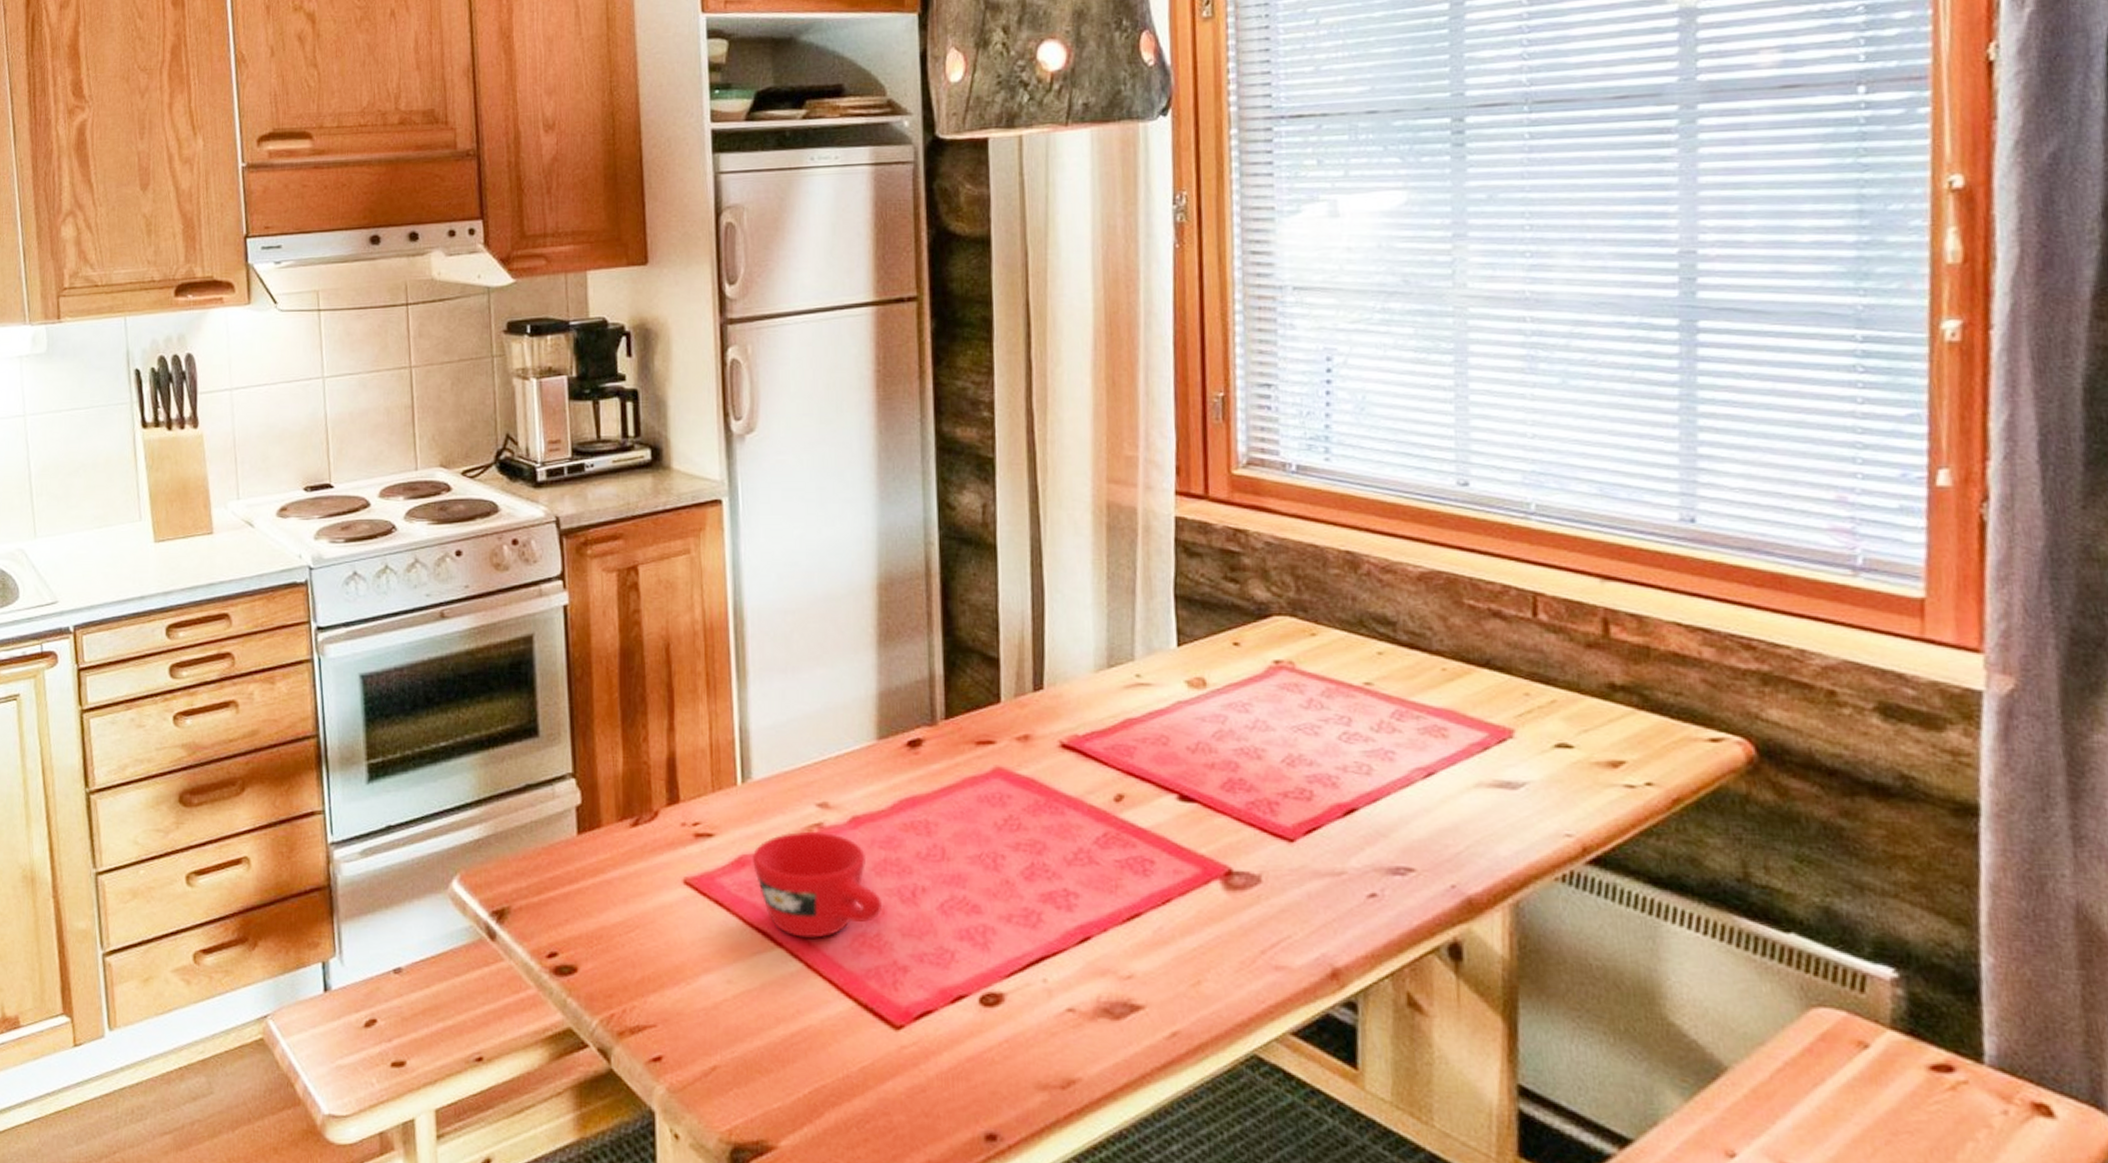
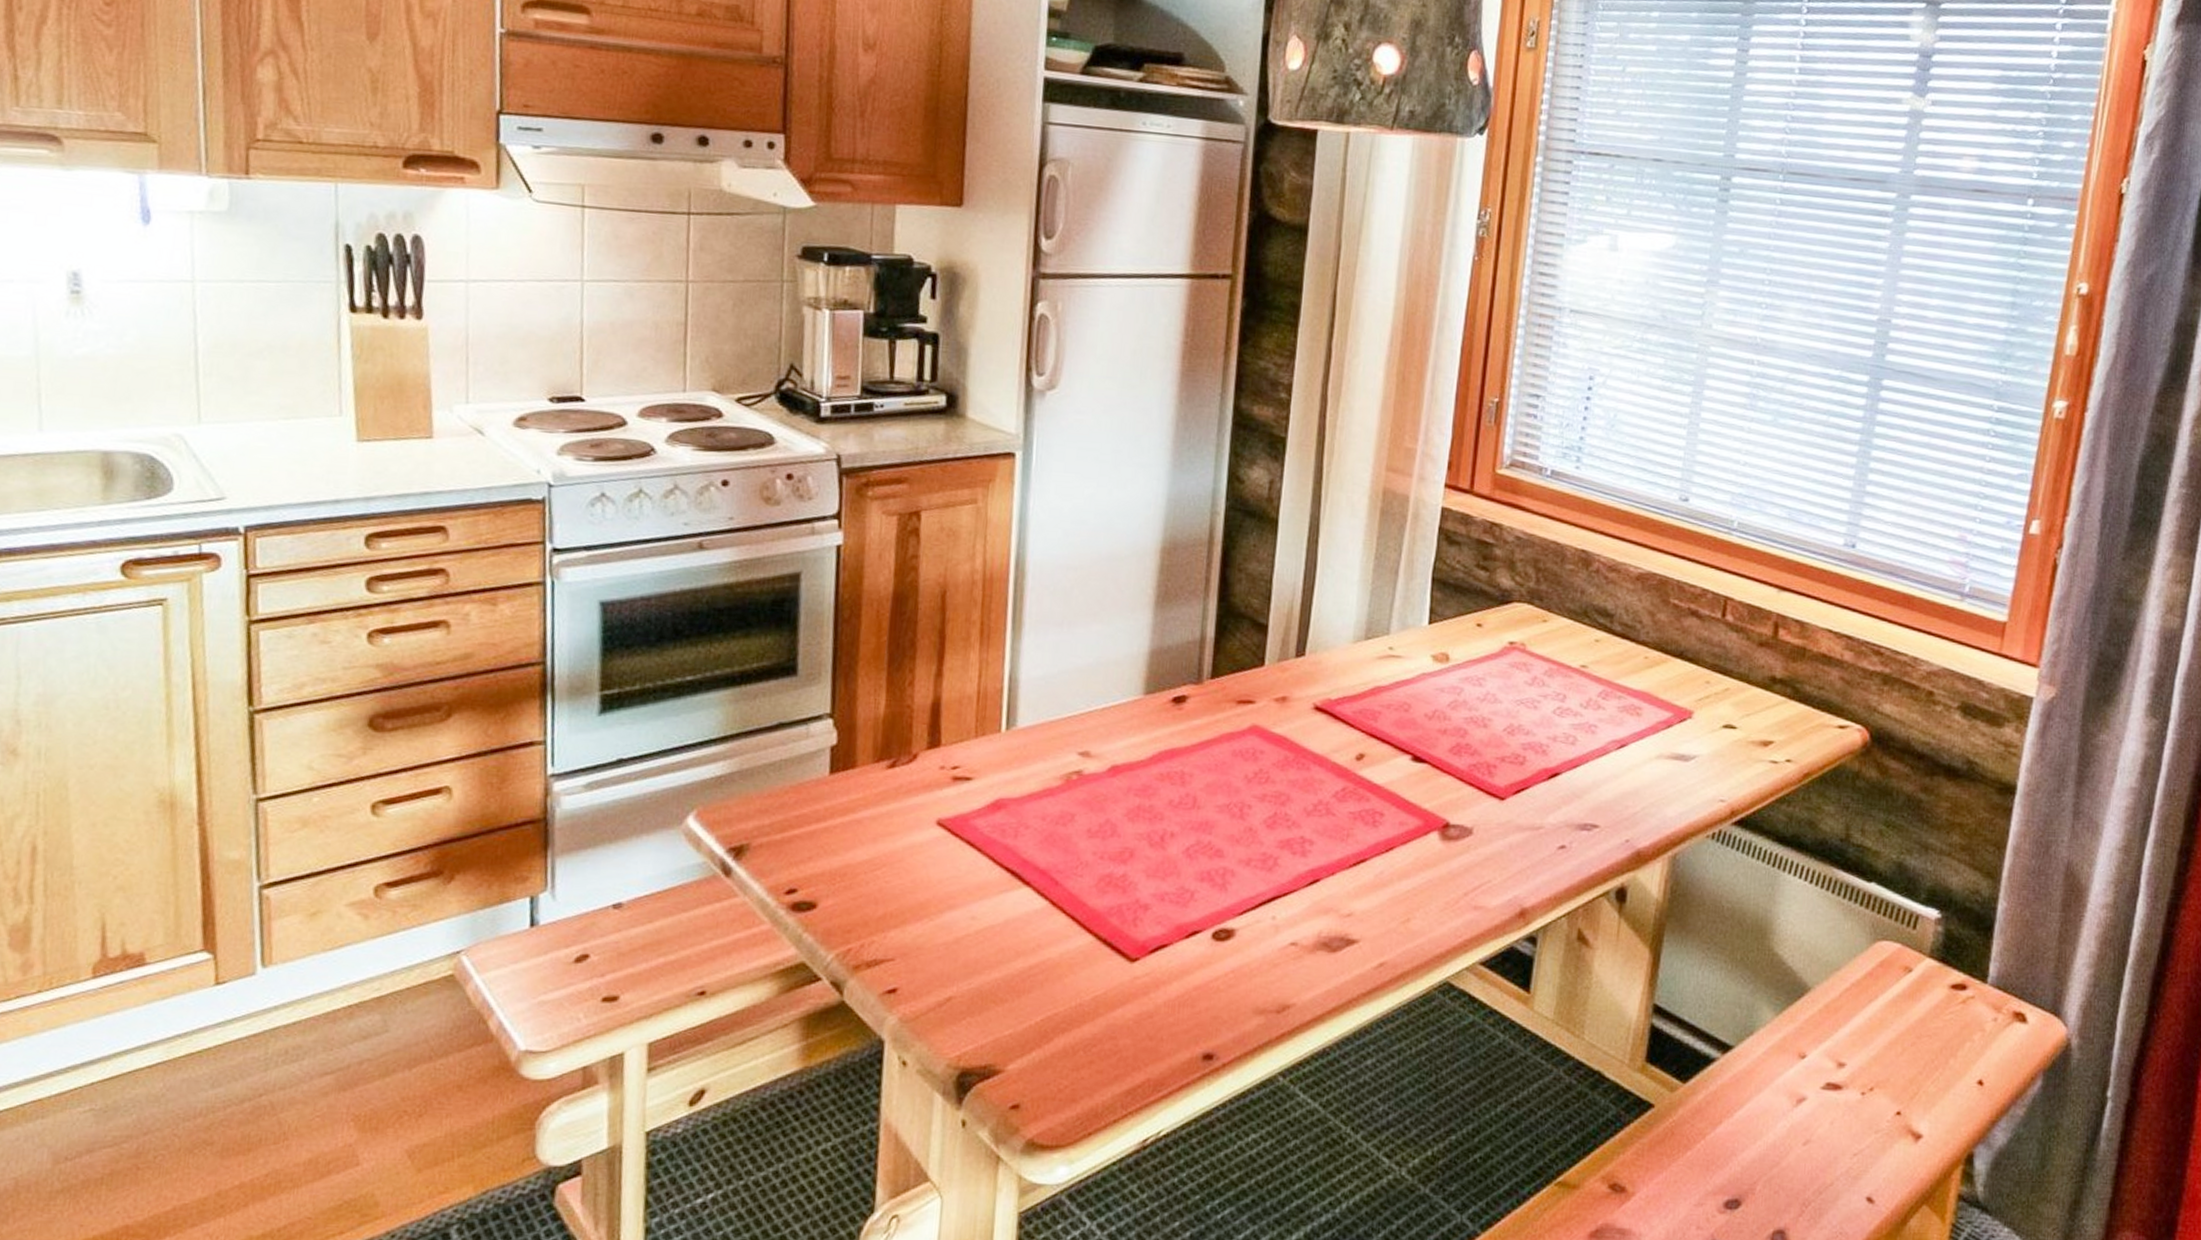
cup: present [753,831,882,938] -> none [1009,777,1131,878]

